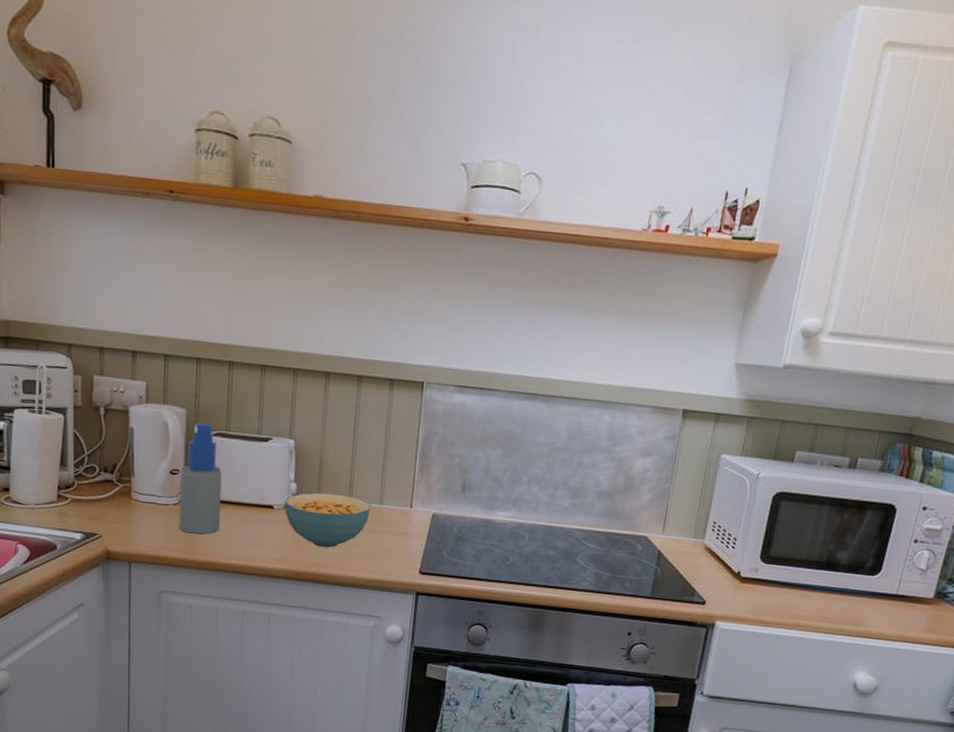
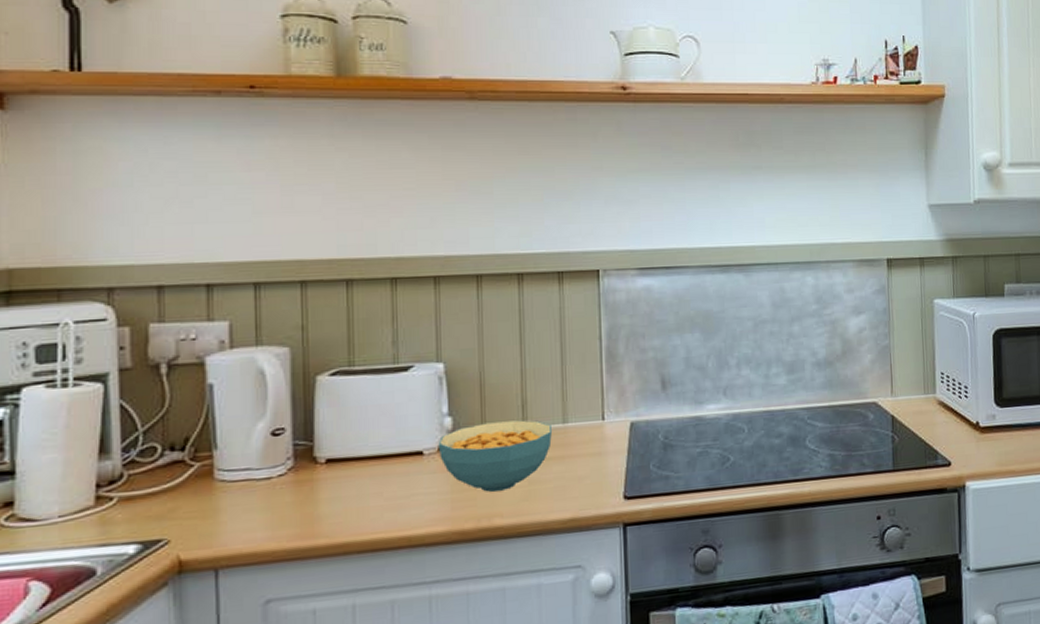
spray bottle: present [179,422,222,534] -> none [288,361,349,511]

